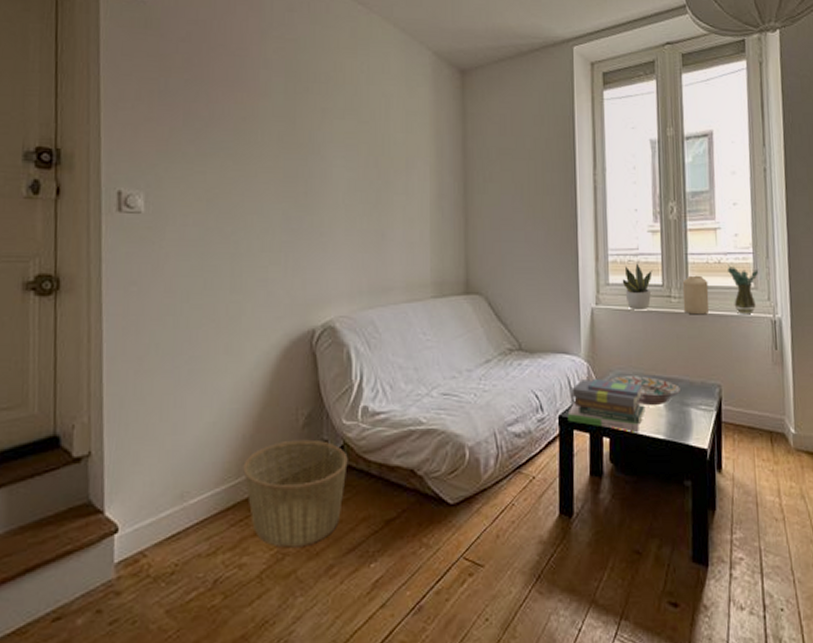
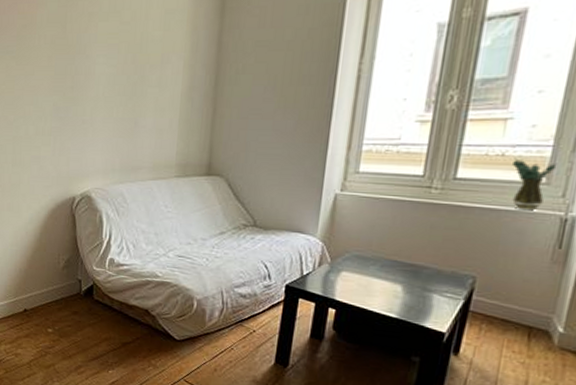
basket: present [243,439,348,548] -> none [19,276,96,350]
books: present [567,378,646,433] -> none [294,256,381,309]
decorative bowl: present [607,376,682,406] -> none [341,257,426,288]
potted plant: present [622,263,652,311] -> none [374,153,413,199]
candle: present [682,275,710,315] -> none [444,167,483,208]

